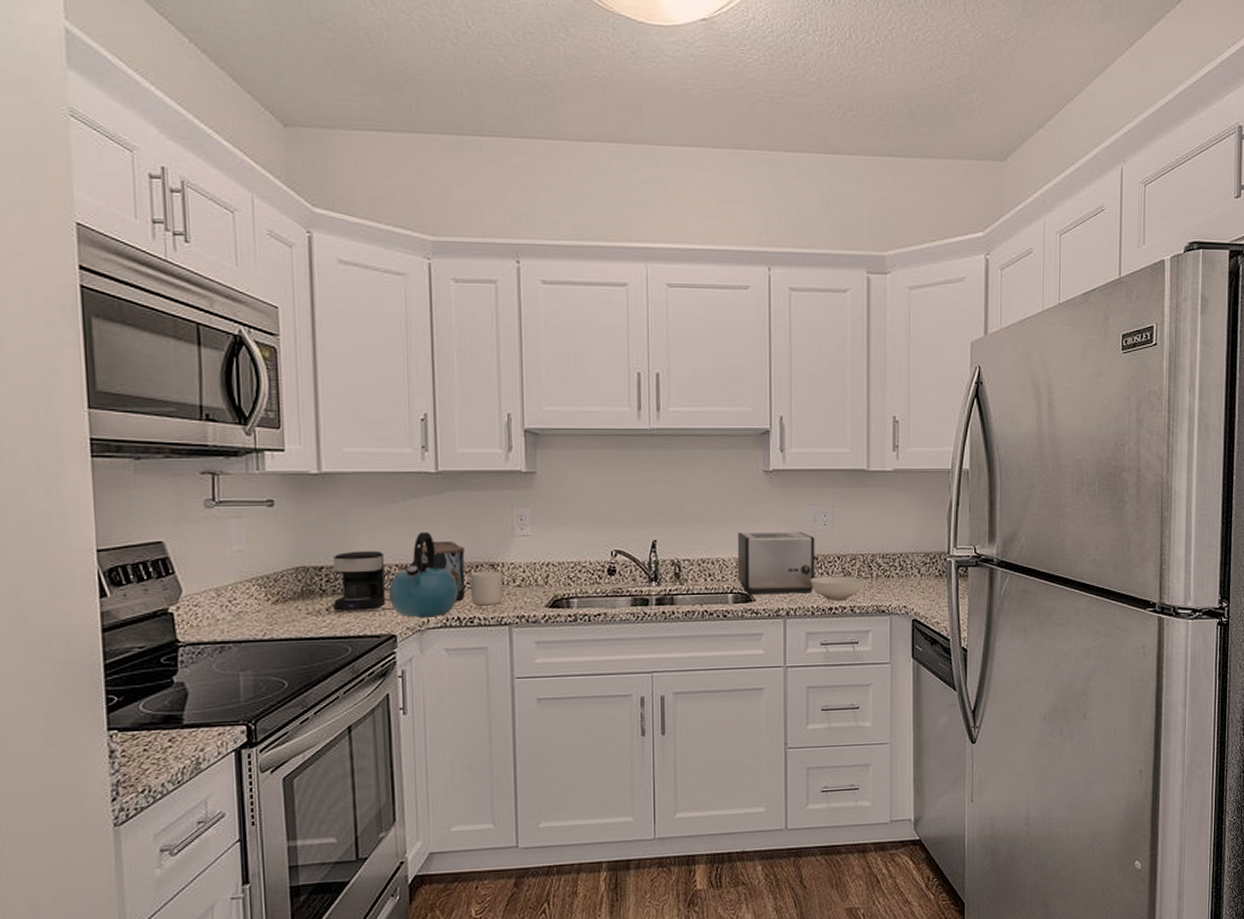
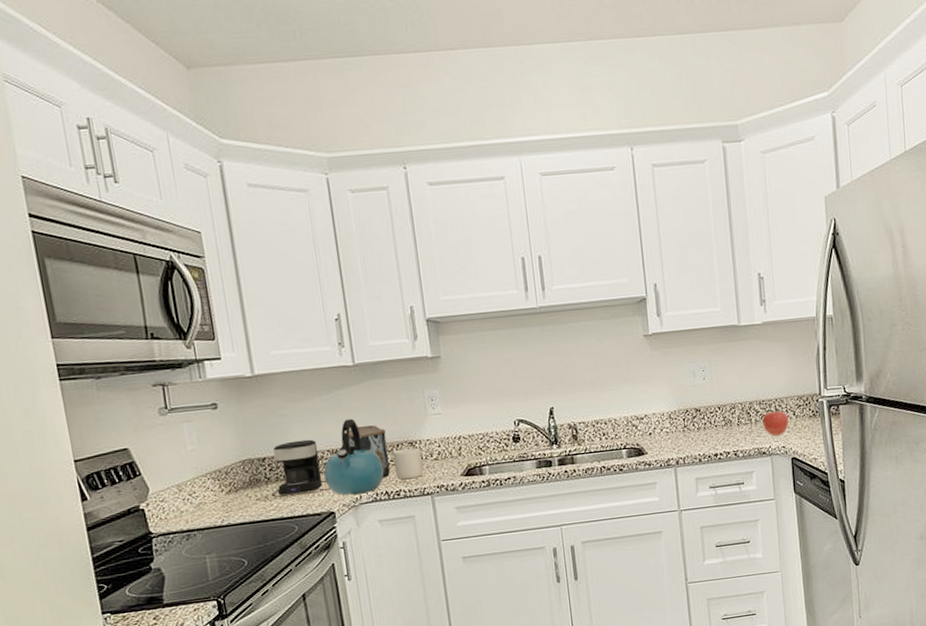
toaster: present [737,531,815,595] -> none [625,387,699,448]
bowl: present [810,576,864,601] -> none [695,424,745,447]
fruit: none [884,564,912,594] -> present [762,408,789,436]

